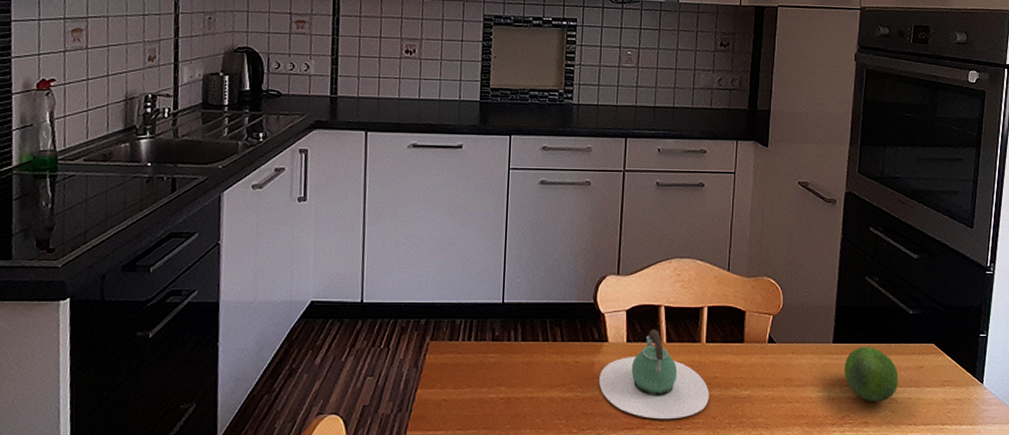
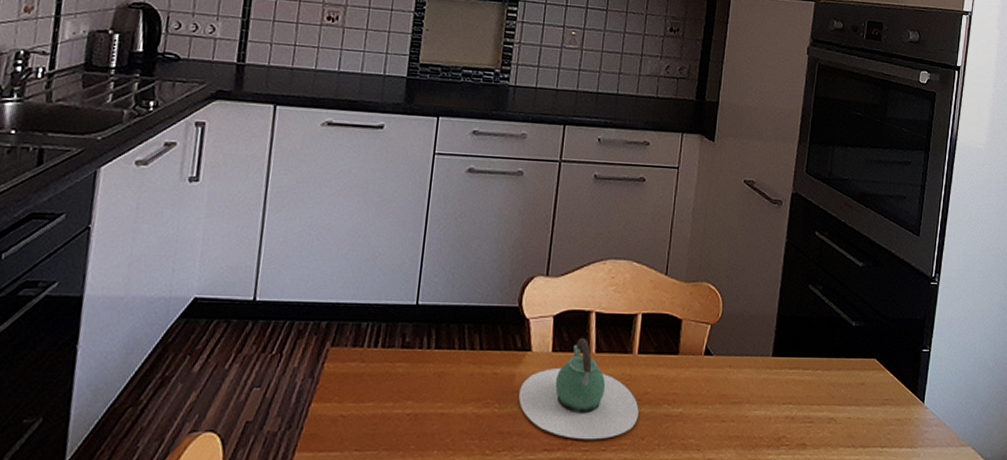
fruit: present [844,346,899,402] -> none [782,360,839,422]

